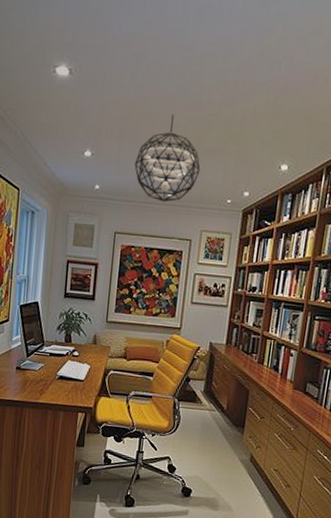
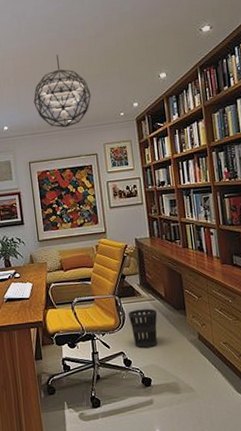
wastebasket: none [183,416,215,458] -> present [128,308,158,348]

